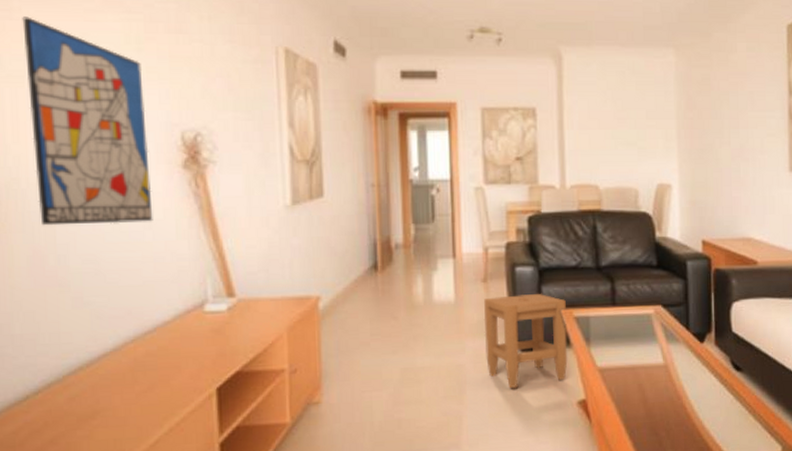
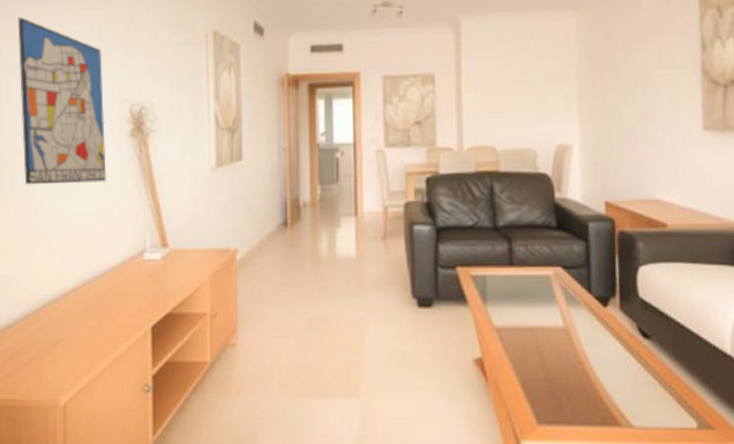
stool: present [483,293,568,388] -> none [383,251,464,342]

